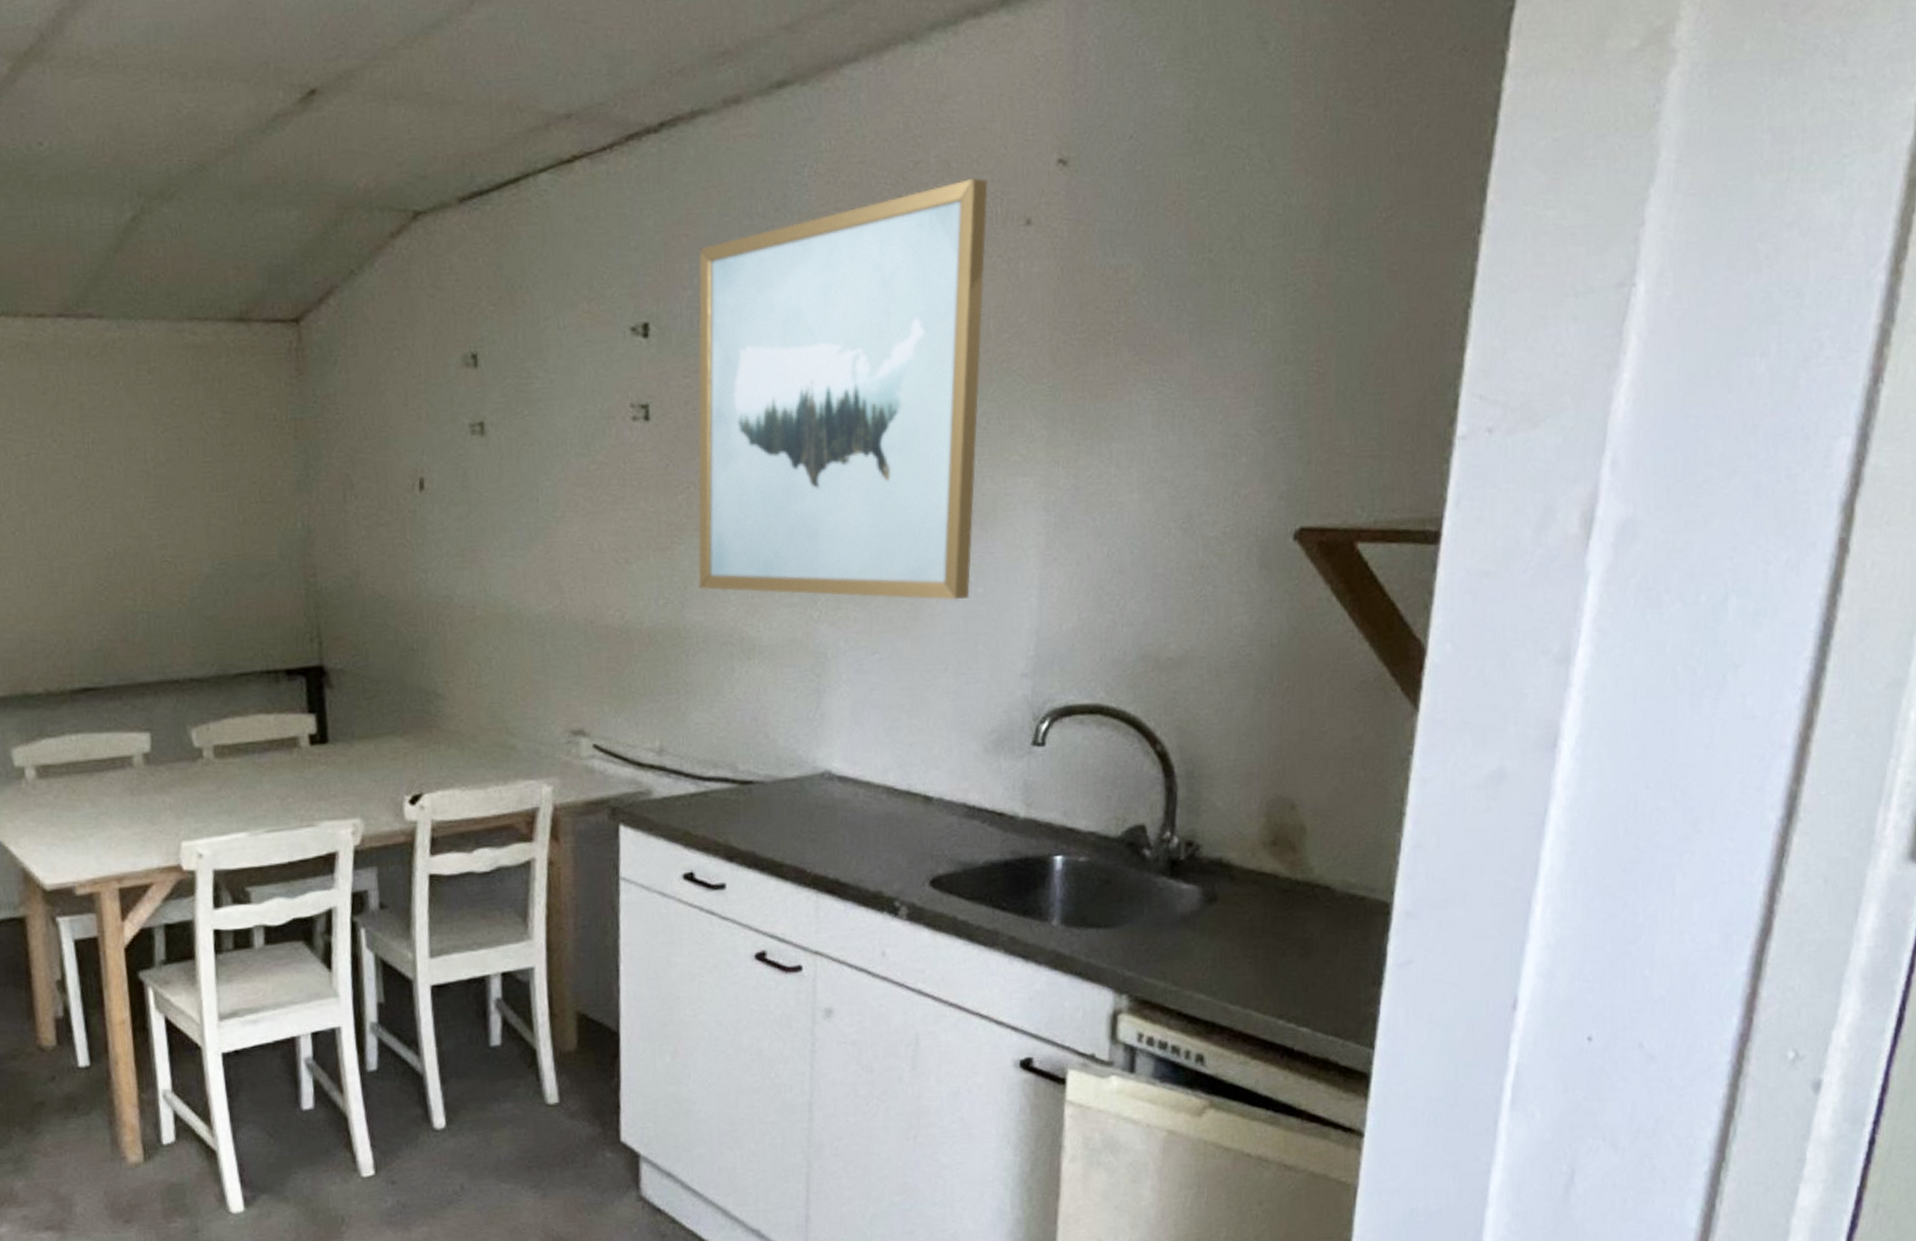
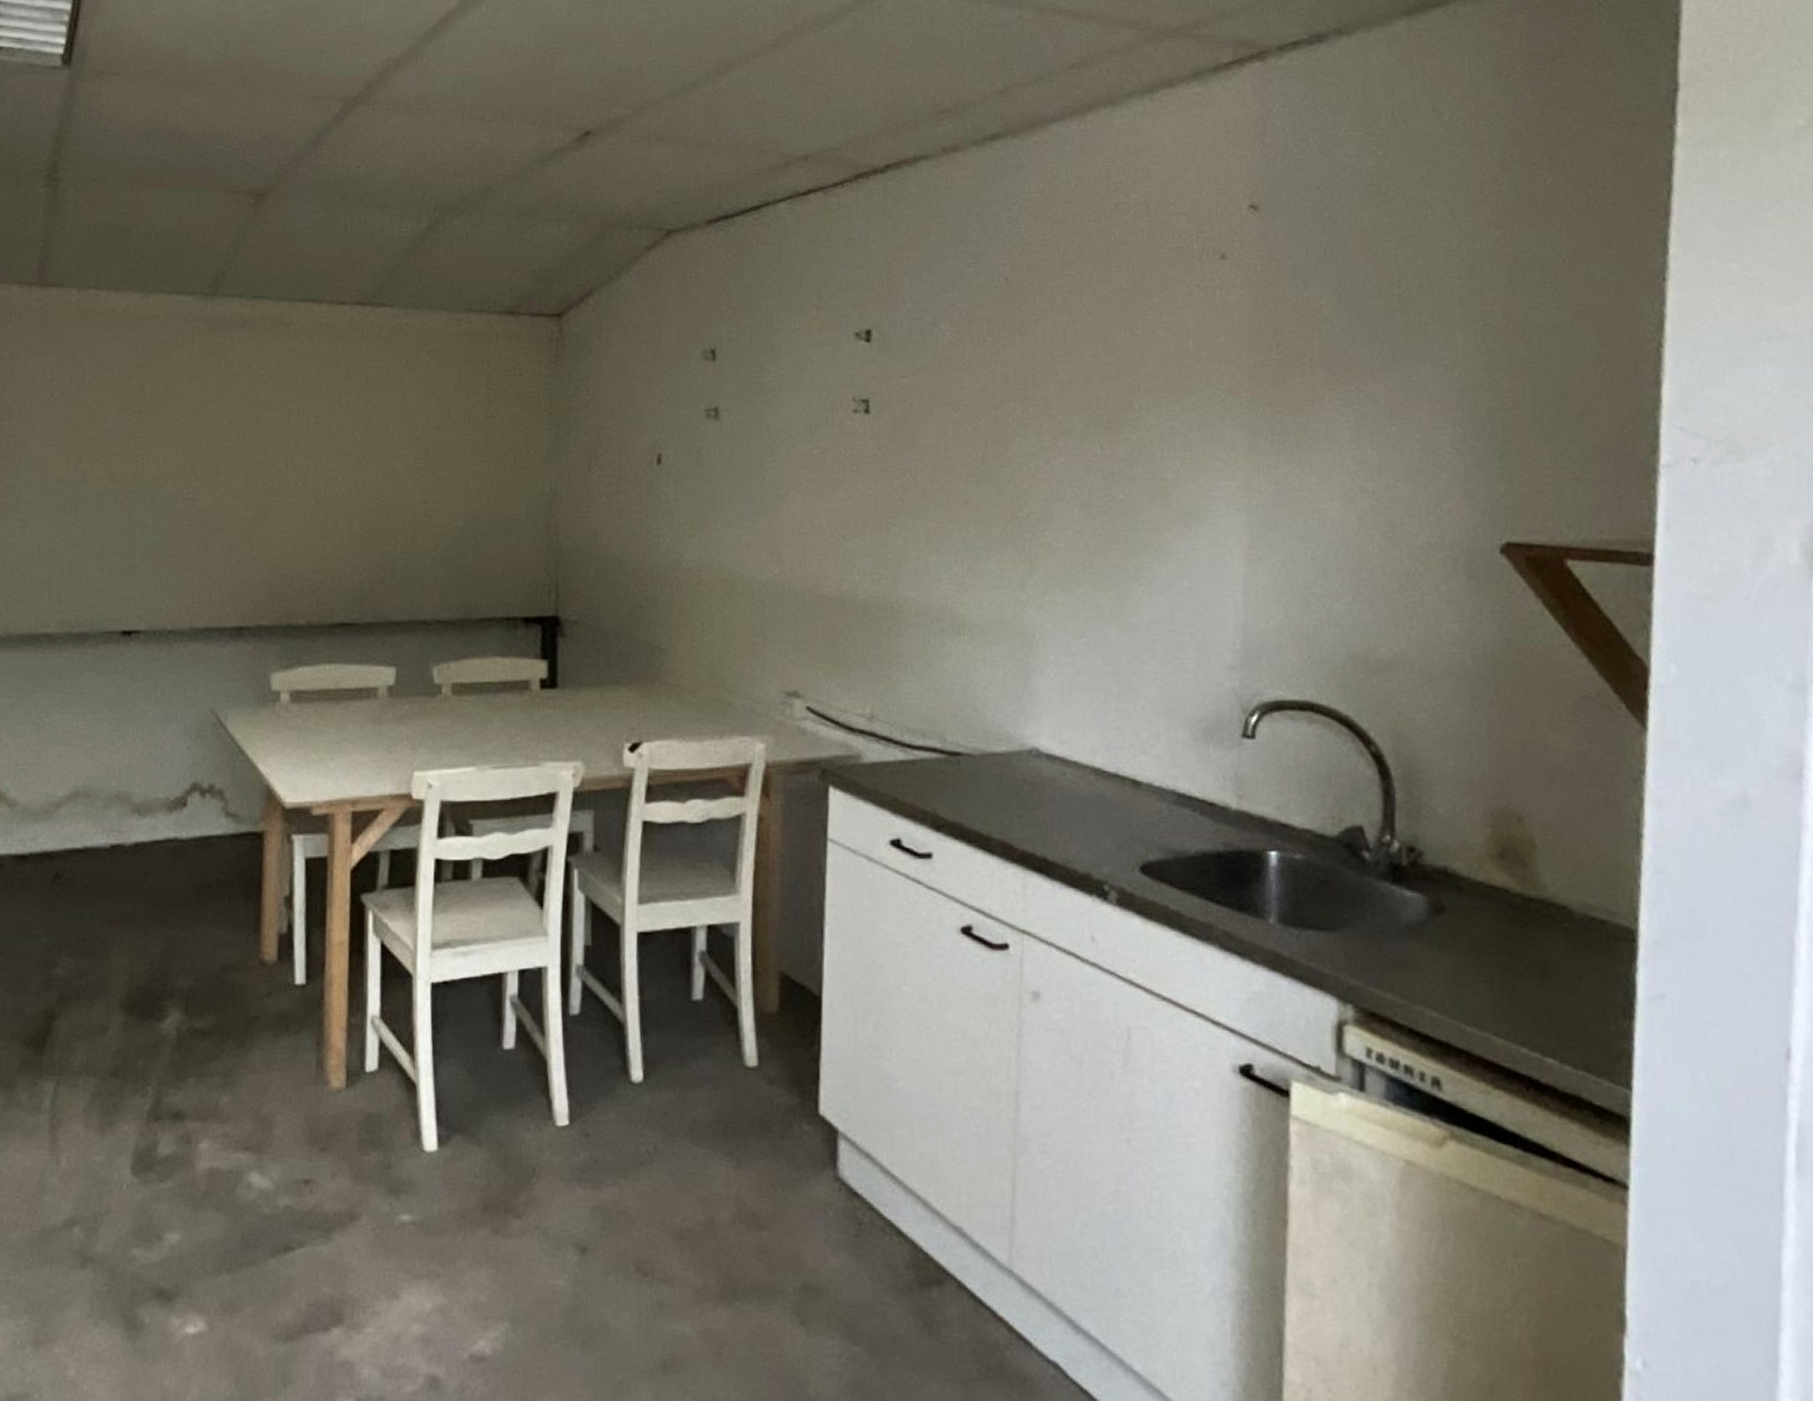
wall art: present [698,177,988,600] -> none [911,218,1184,592]

